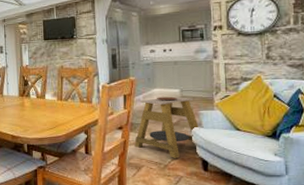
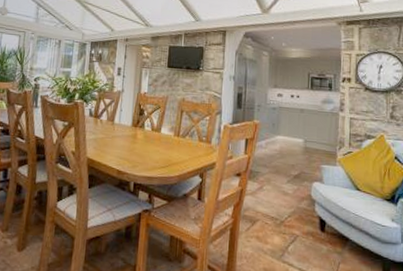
side table: present [134,96,200,158] -> none [251,145,321,215]

